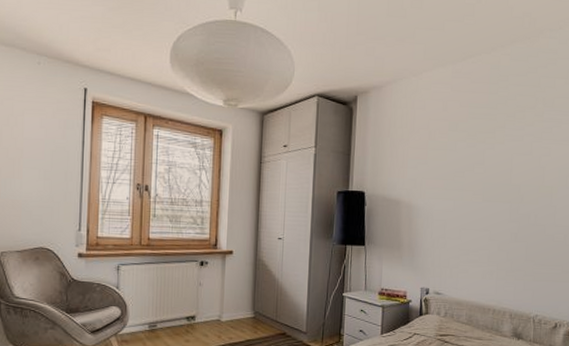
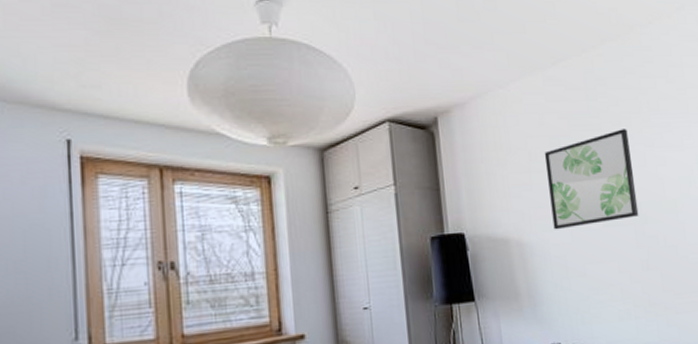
wall art: none [439,120,520,199] -> present [544,129,639,230]

